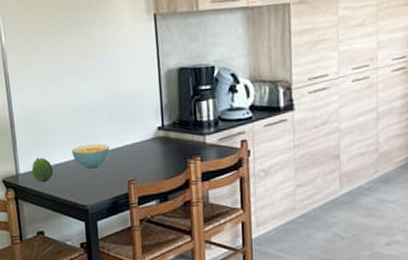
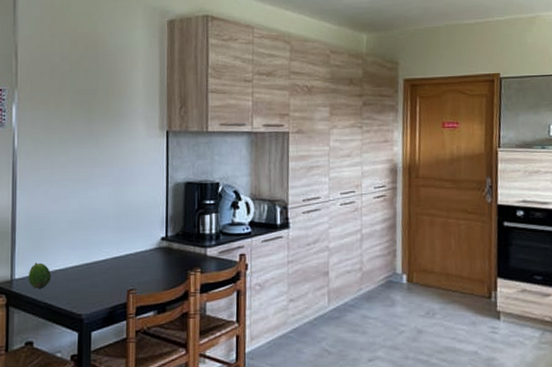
cereal bowl: present [72,144,110,169] -> none [73,251,112,277]

